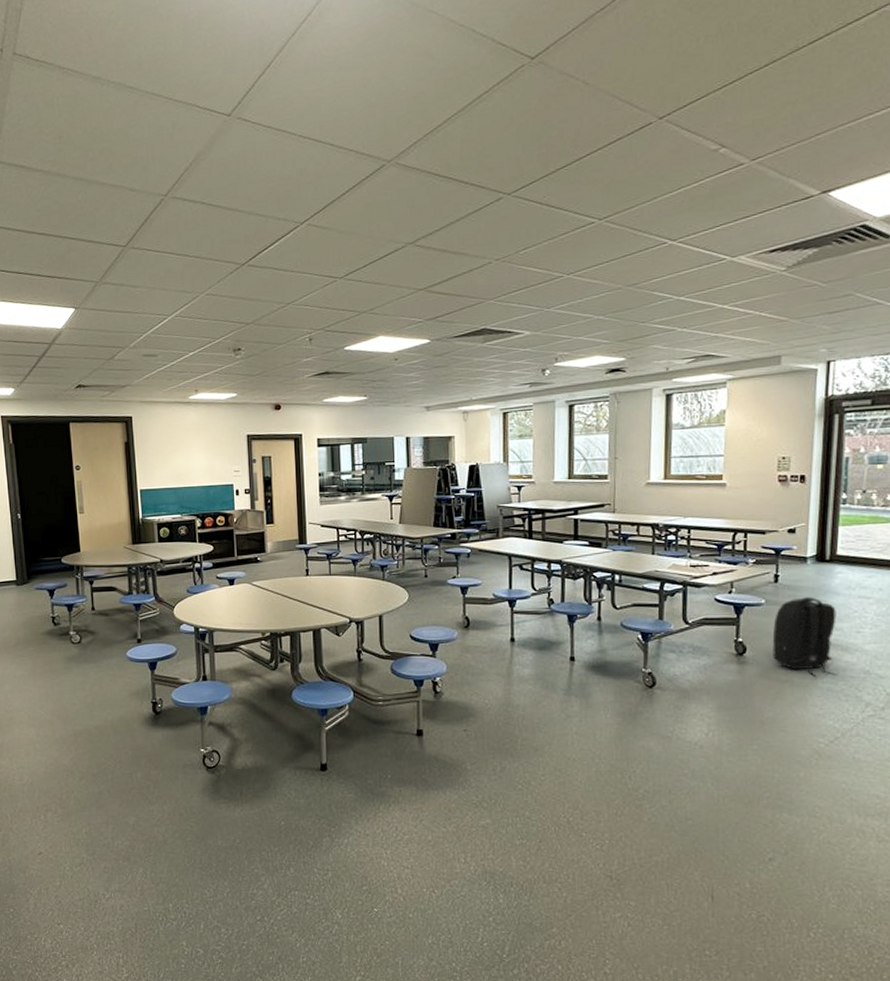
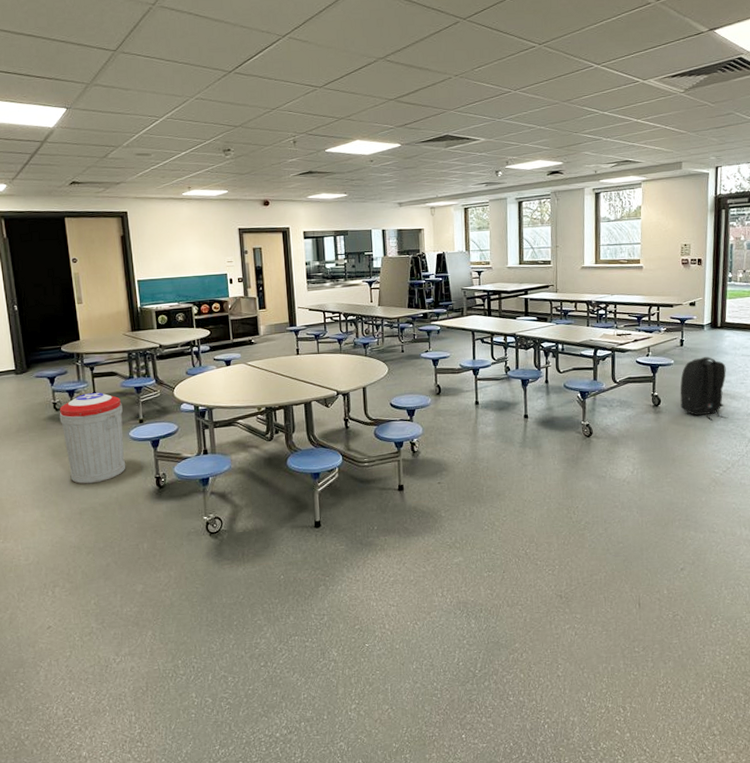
trash can: none [57,607,122,705] -> present [59,392,126,484]

